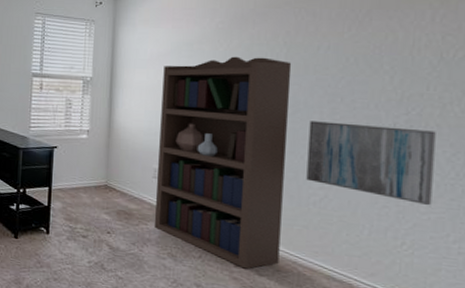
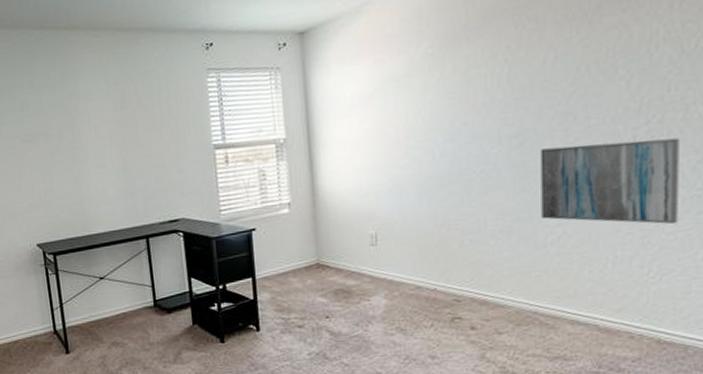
bookcase: present [154,56,292,269] -> none [368,81,519,330]

